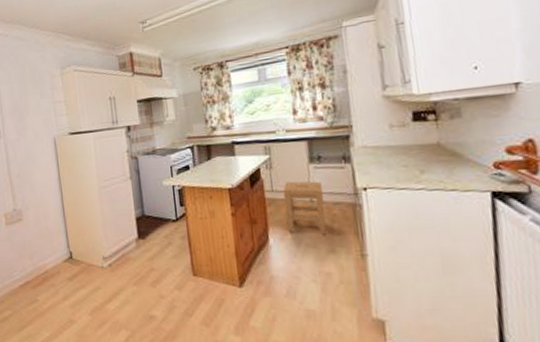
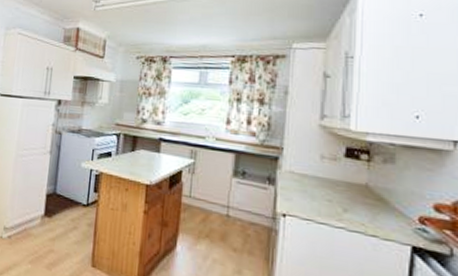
stool: present [282,181,327,235] -> none [198,190,241,254]

